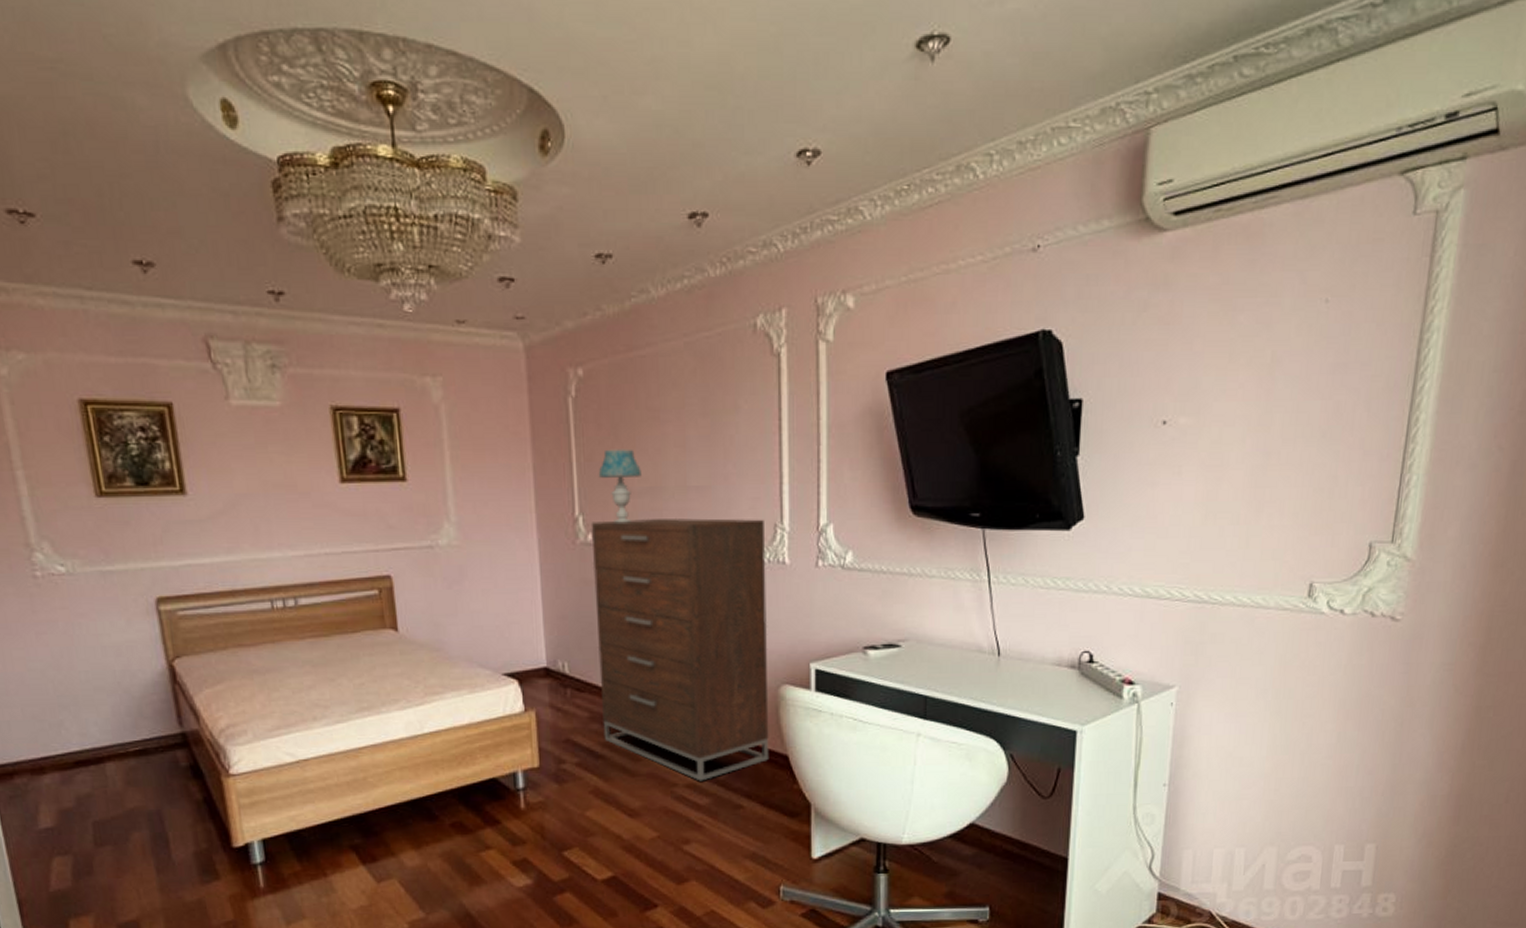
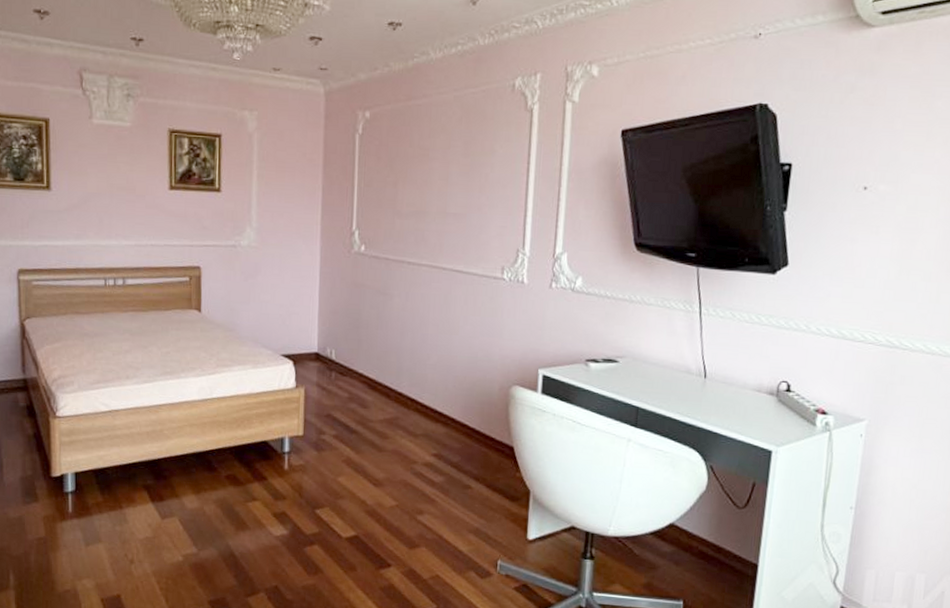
dresser: present [591,518,769,781] -> none [359,236,509,462]
table lamp: present [598,449,642,523] -> none [374,178,410,239]

